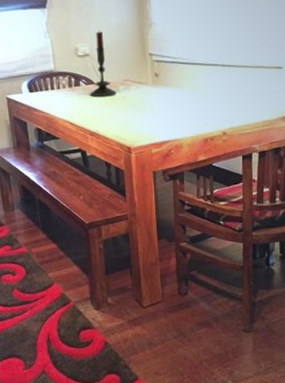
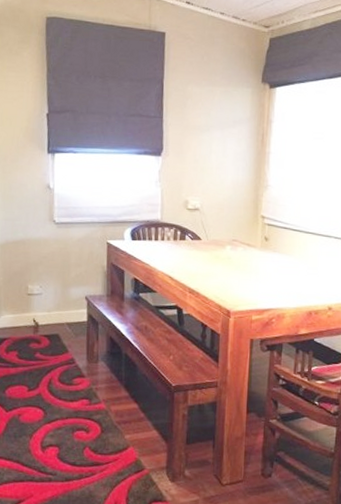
candle: present [90,30,116,98] -> none [194,185,222,255]

